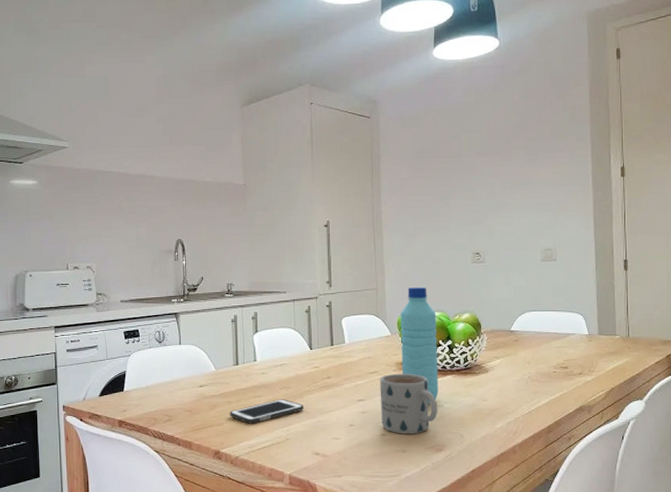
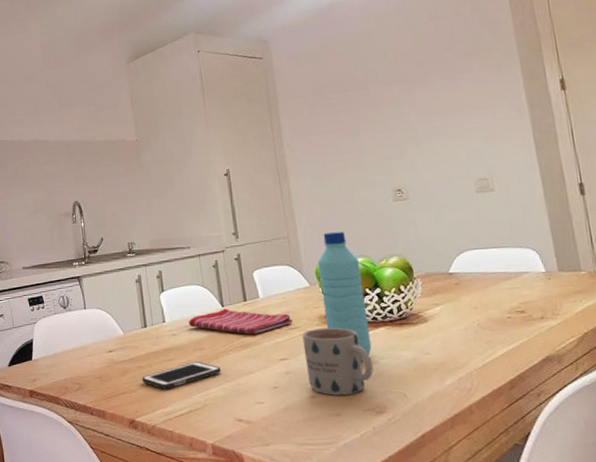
dish towel: none [278,351,373,377] -> present [189,308,293,335]

